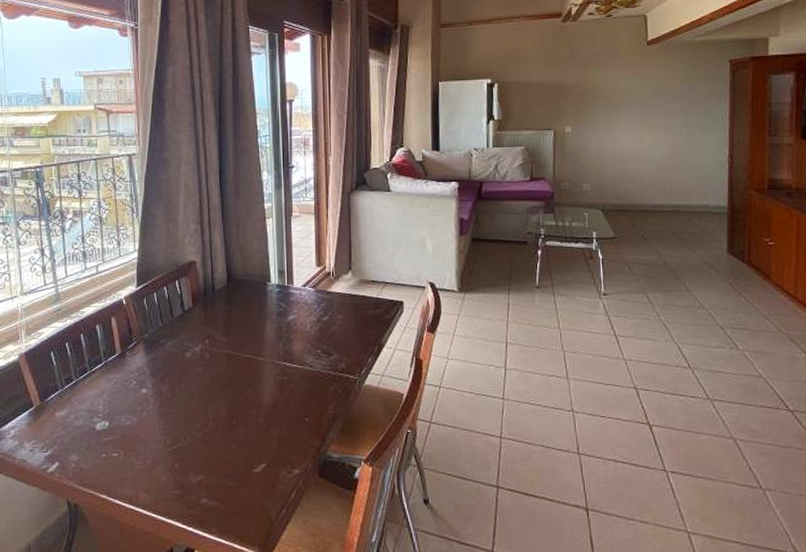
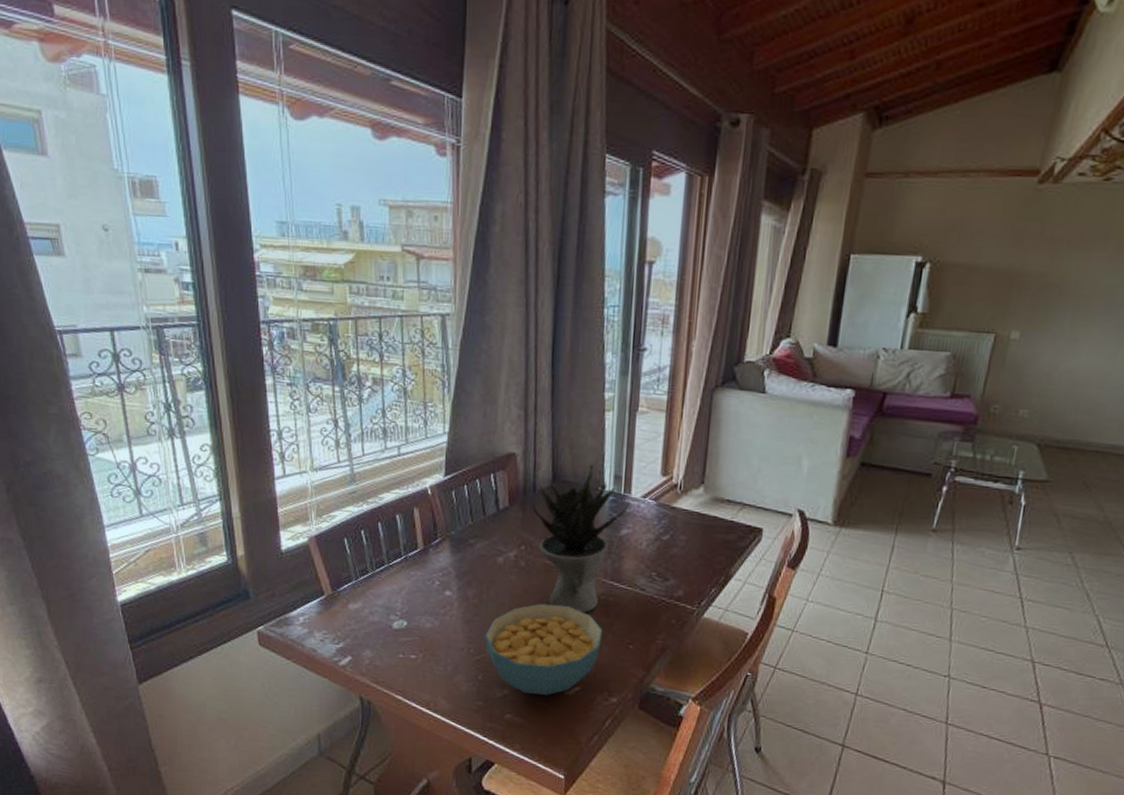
cereal bowl: none [178,389,281,476] -> present [484,604,603,695]
potted plant: none [212,263,293,393] -> present [532,464,630,613]

